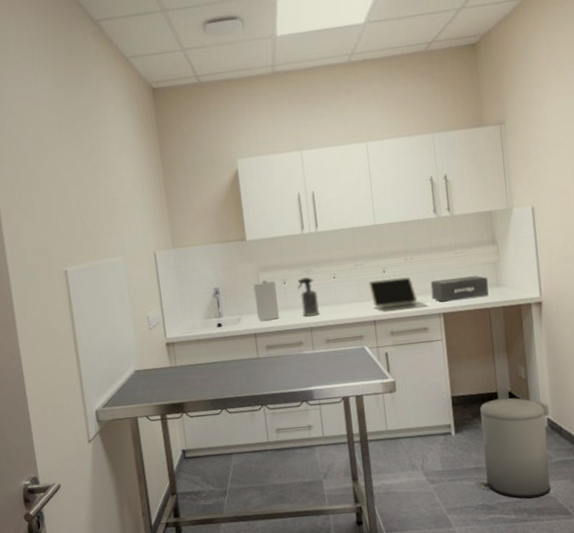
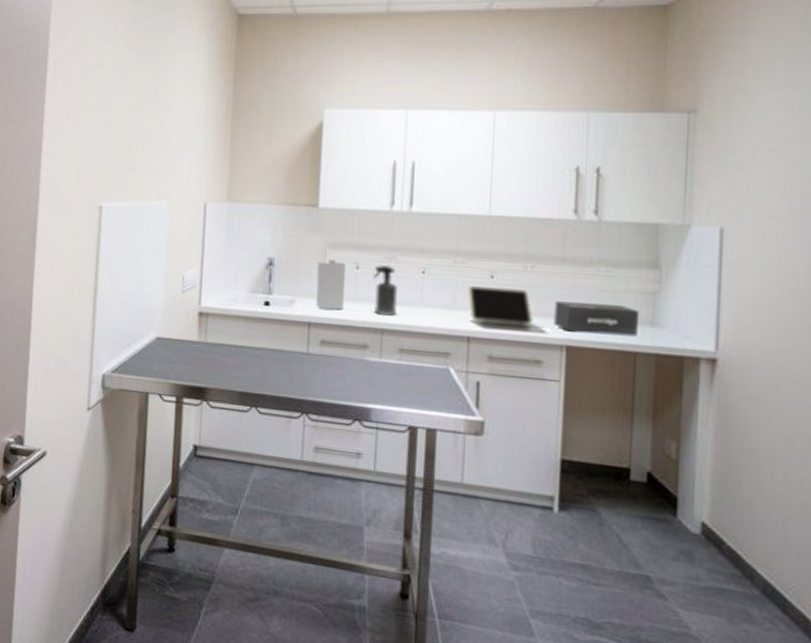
pedal bin: present [476,397,551,499] -> none [578,477,707,632]

